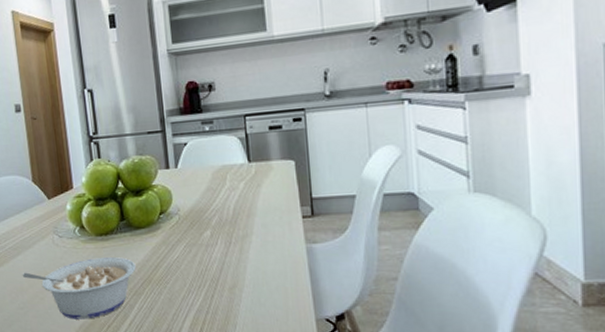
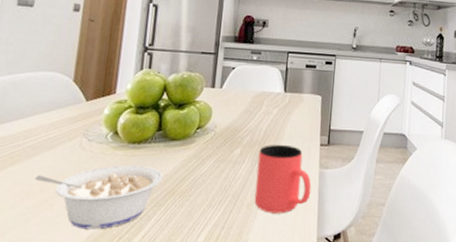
cup: none [231,220,300,296] -> present [254,144,312,214]

